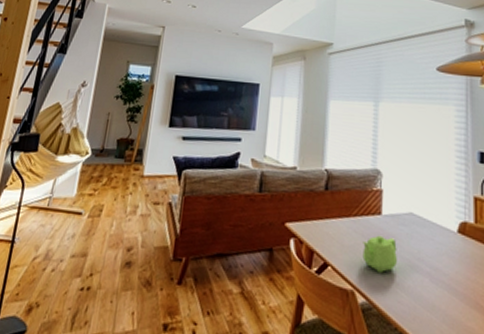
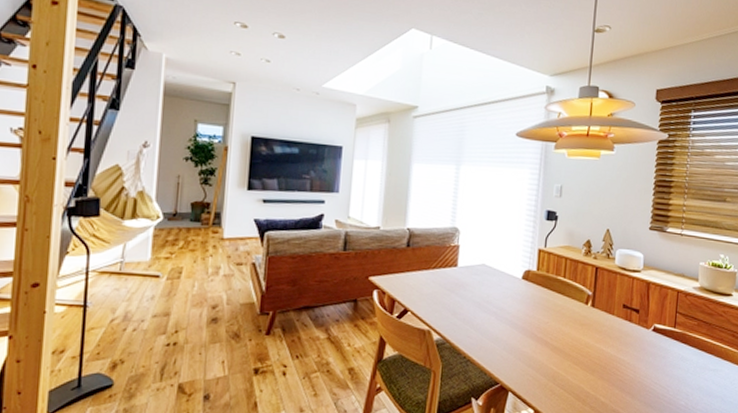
teapot: present [362,235,397,274] -> none [439,284,470,315]

